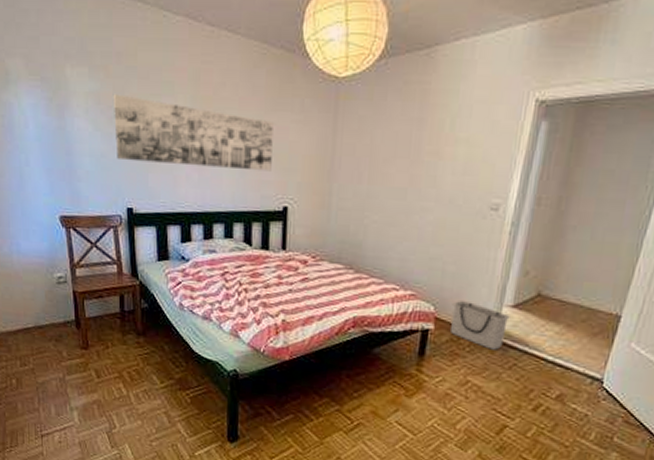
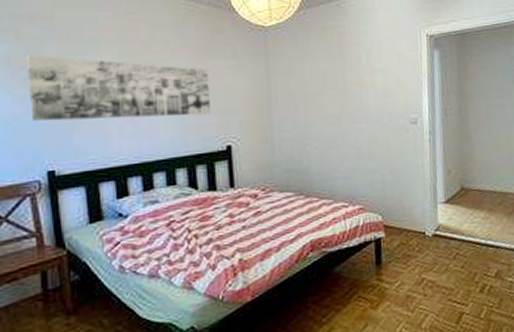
storage bin: present [451,300,510,350] -> none [396,204,445,245]

